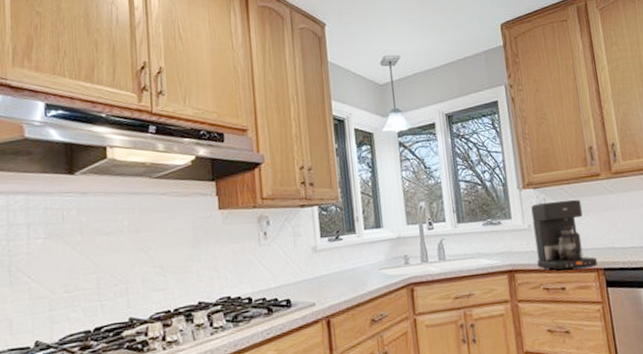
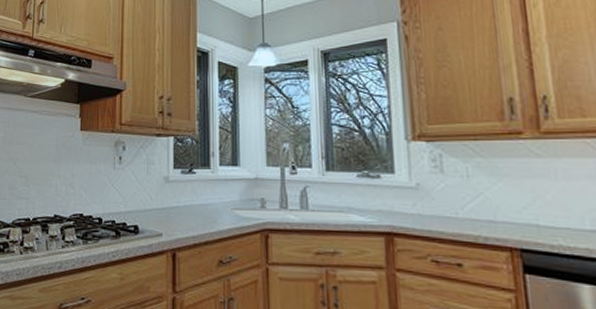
coffee maker: present [531,199,597,271] -> none [421,159,511,245]

